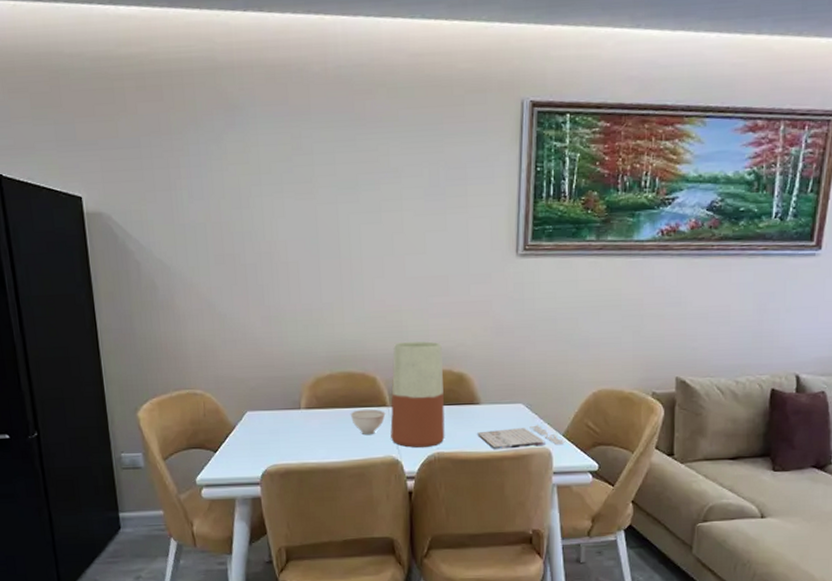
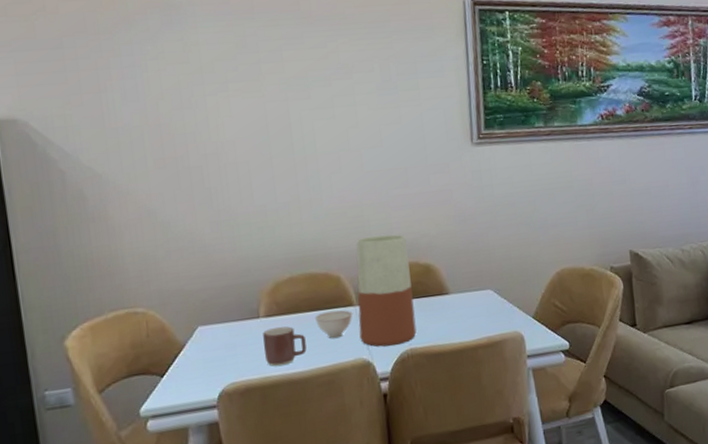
mug: none [302,419,341,455] -> present [263,326,307,367]
magazine: present [477,425,564,451] -> none [449,309,534,340]

